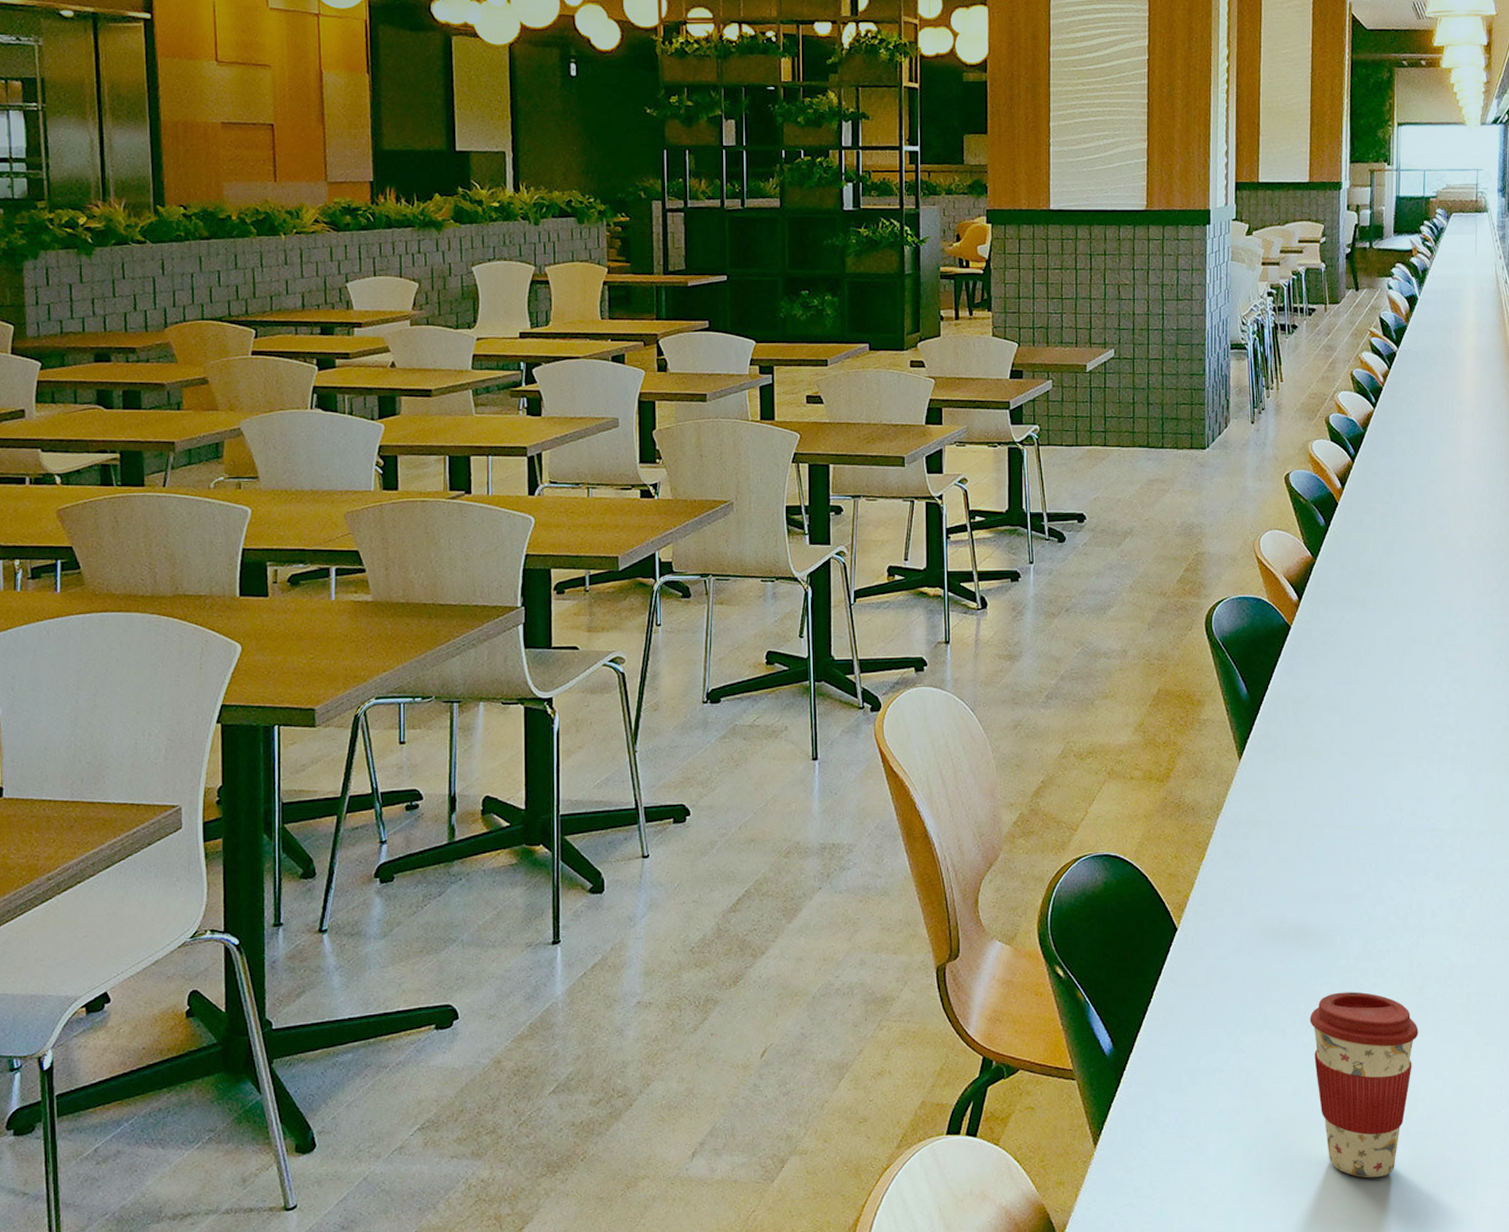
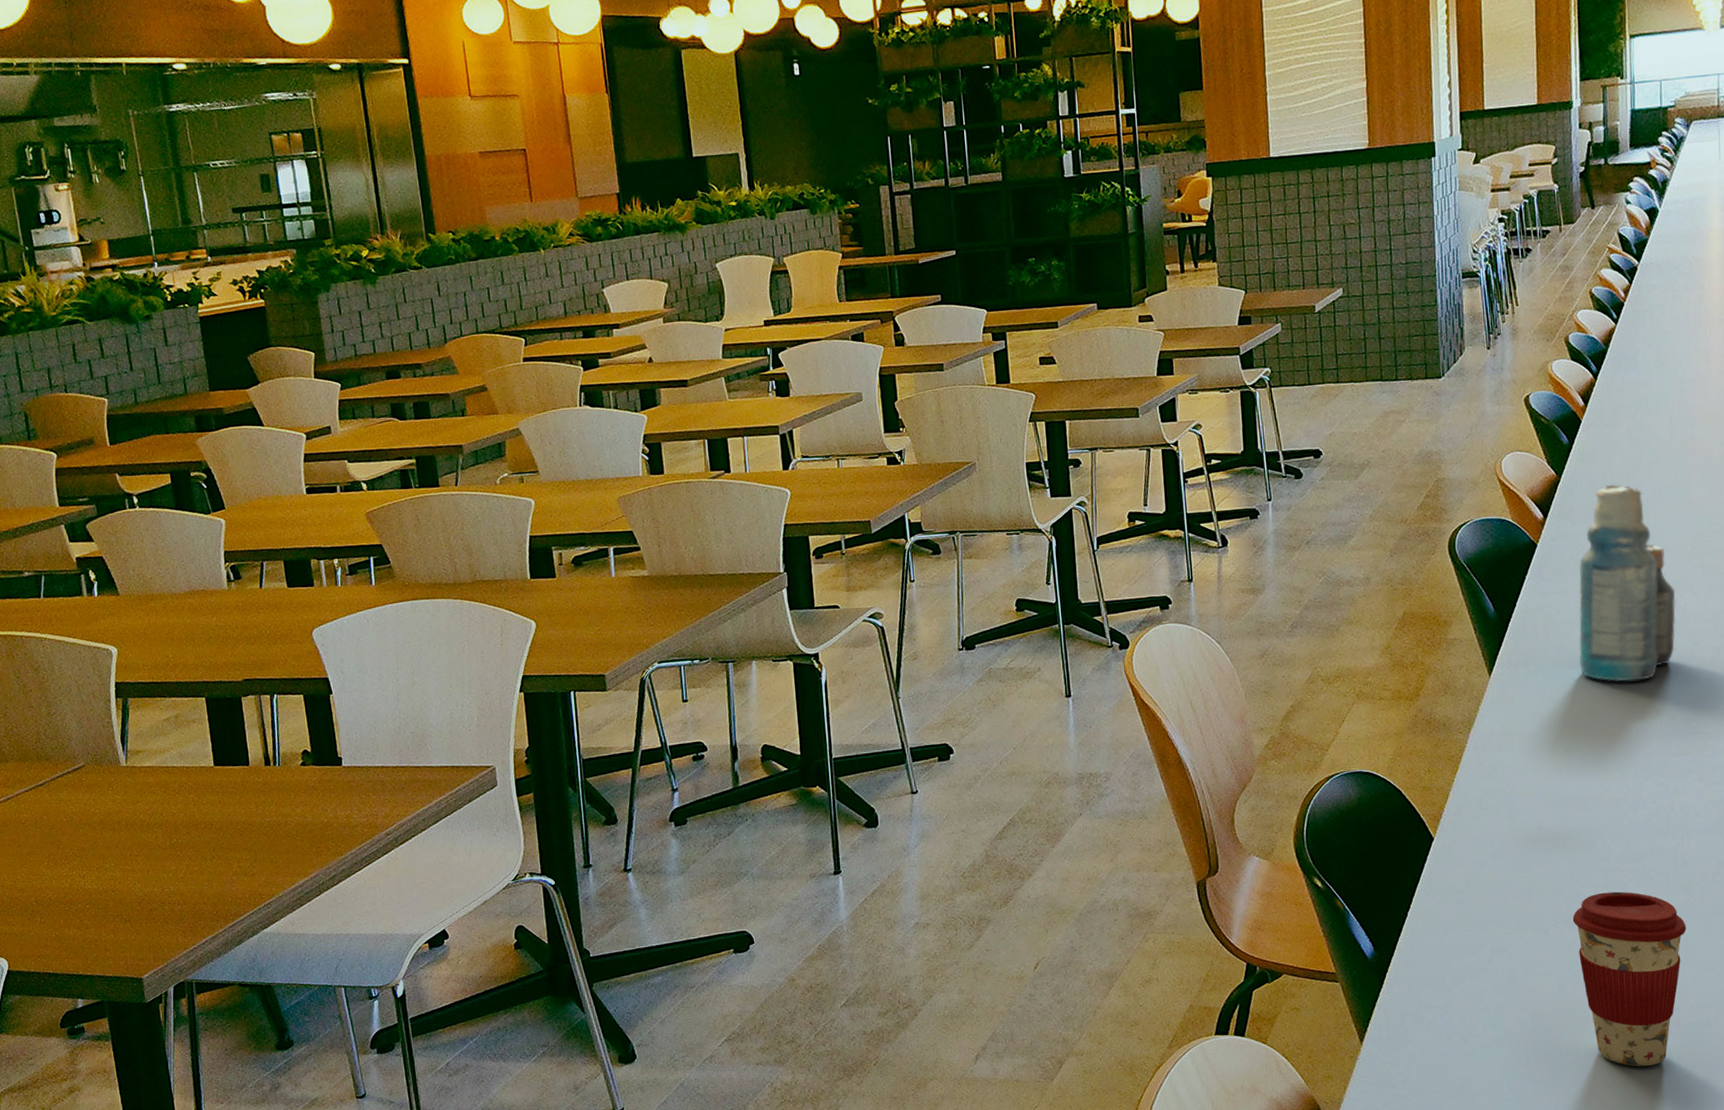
bottle: none [1326,570,1420,773] -> present [1578,484,1676,682]

